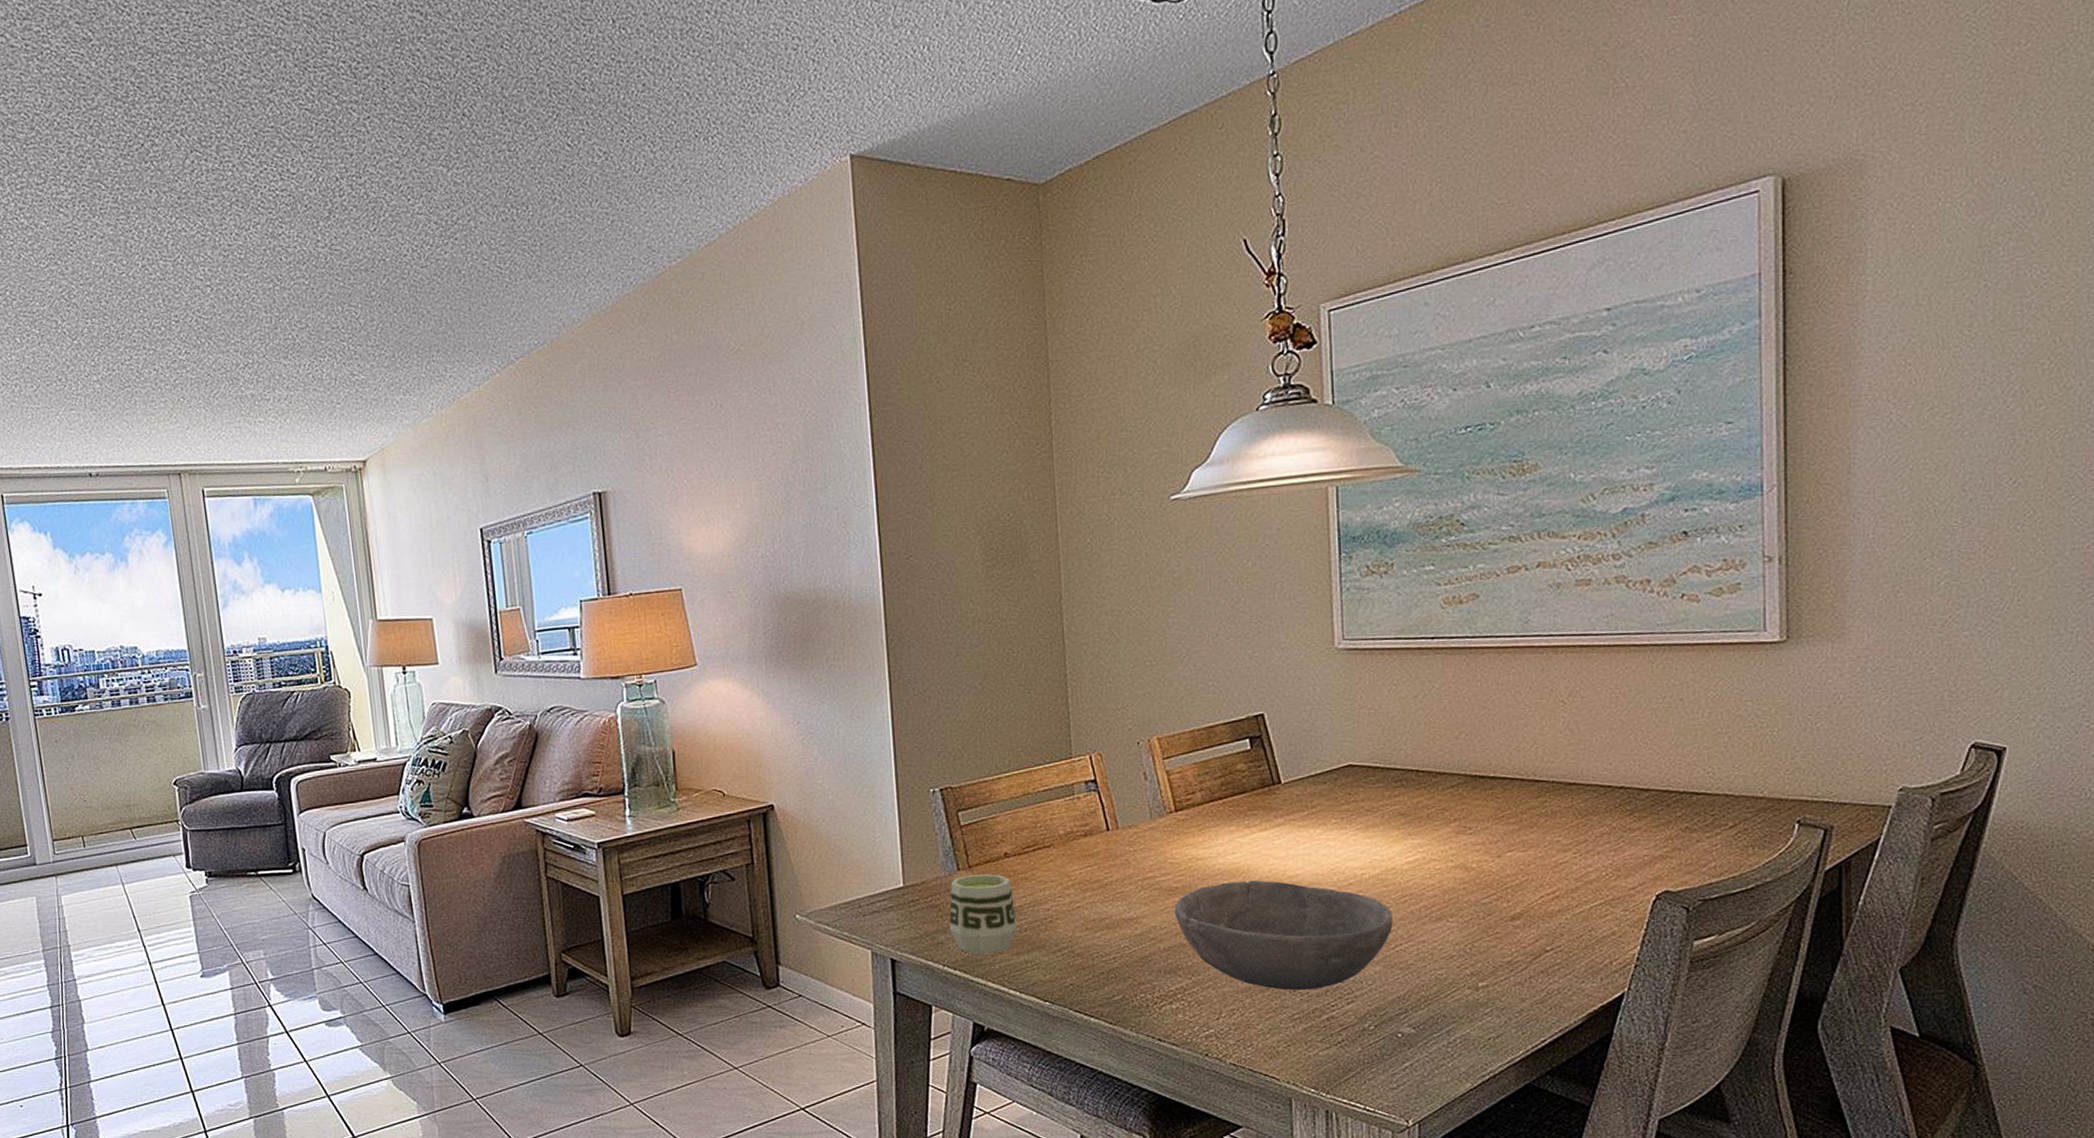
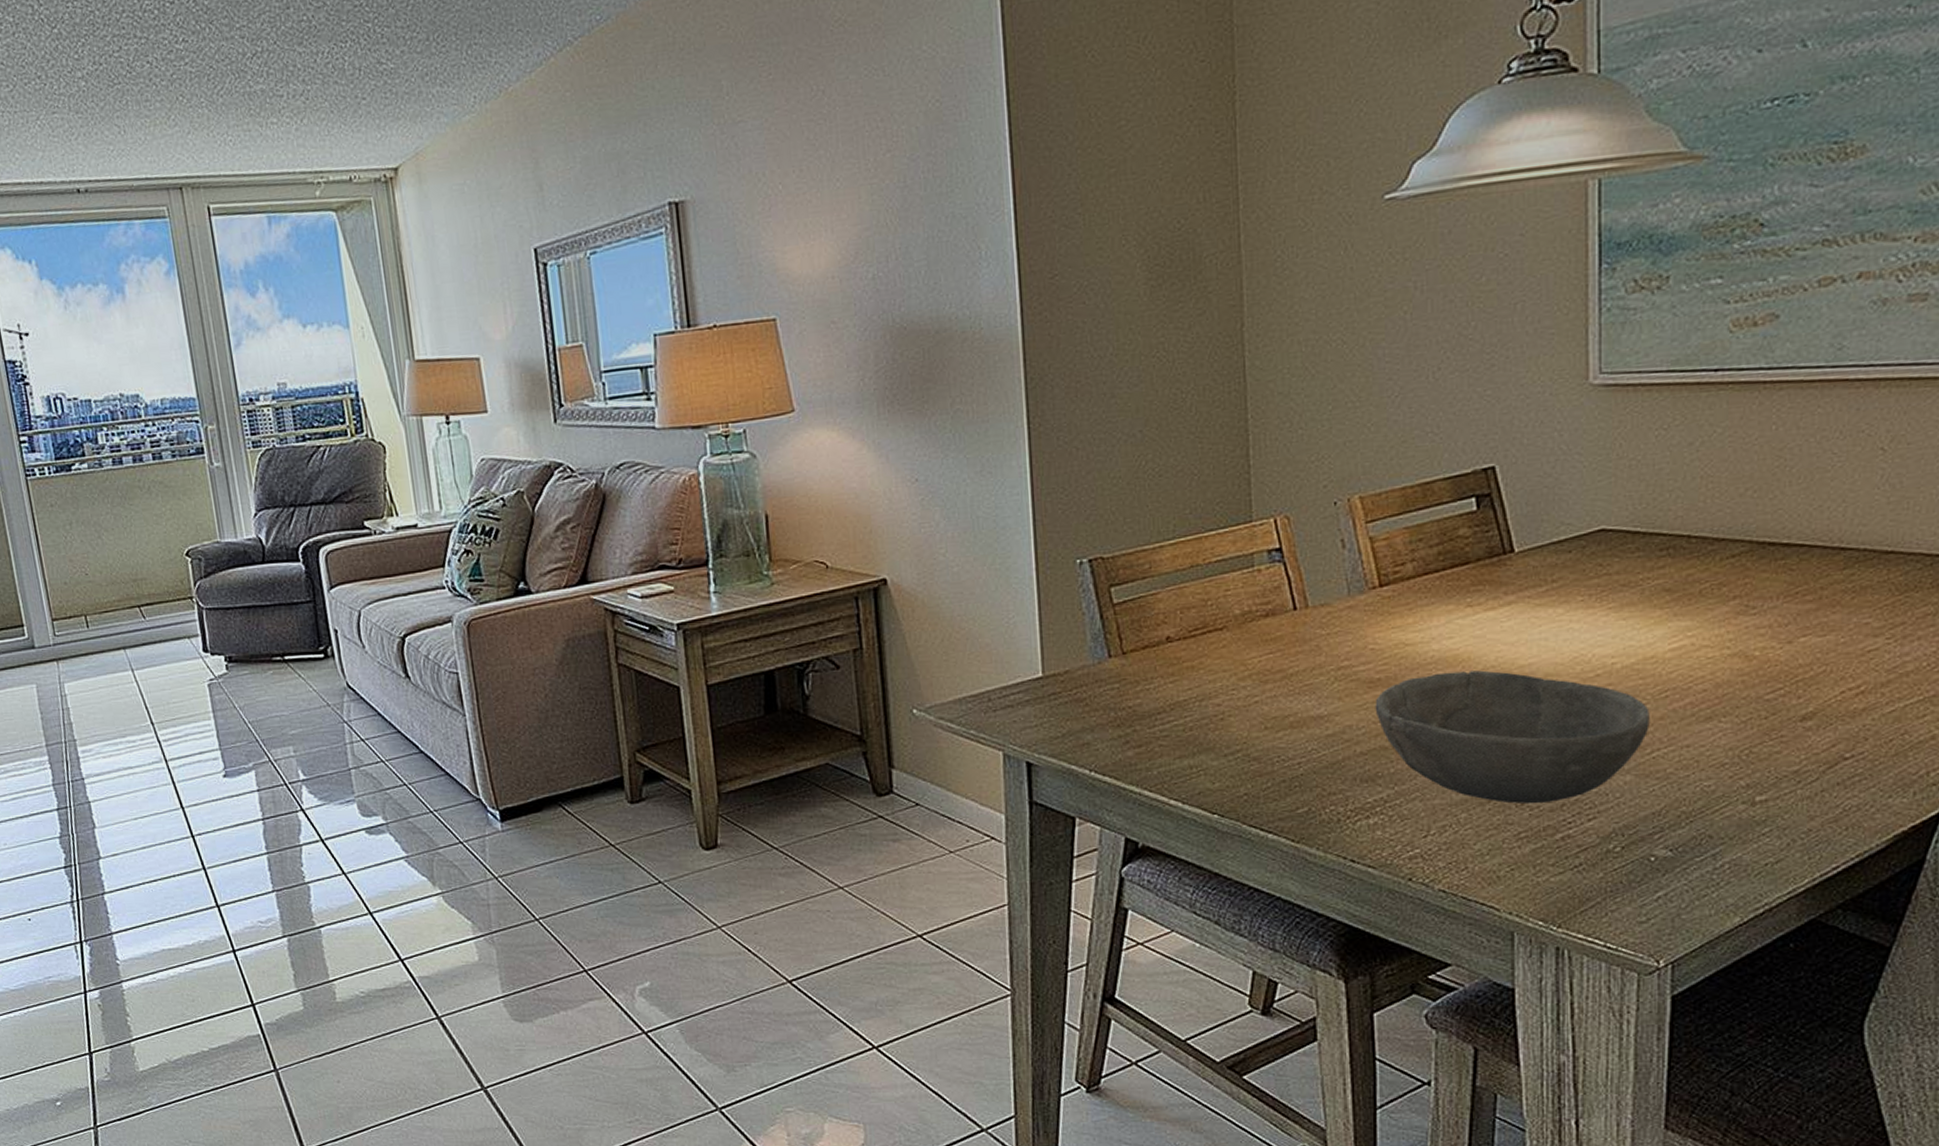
cup: present [949,874,1018,955] -> none [1097,662,1182,758]

